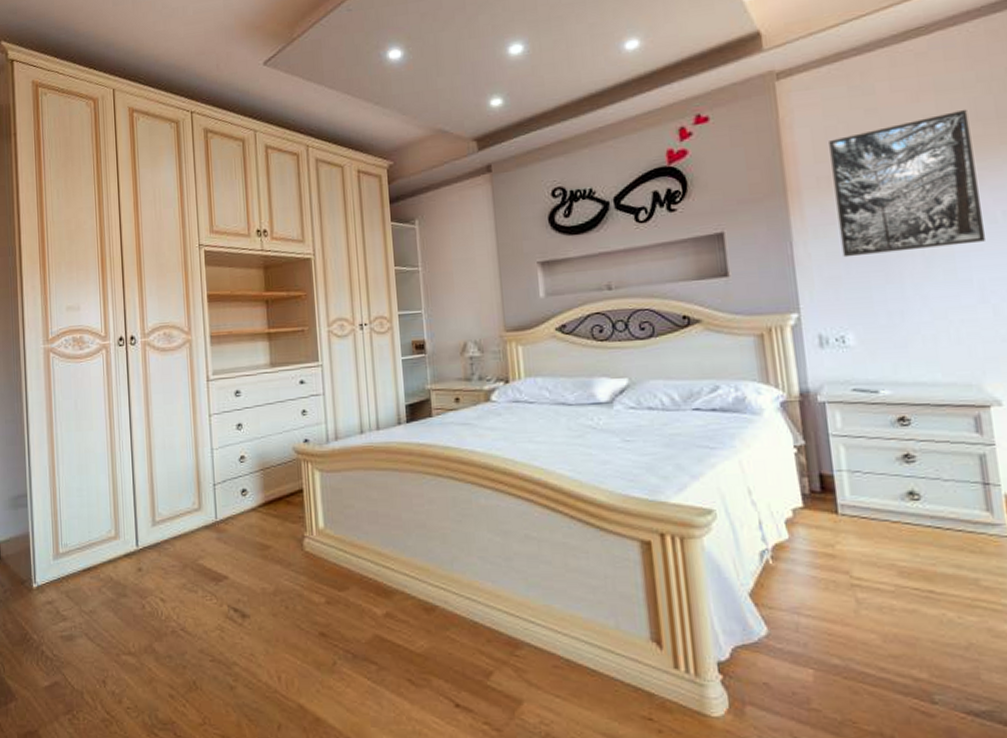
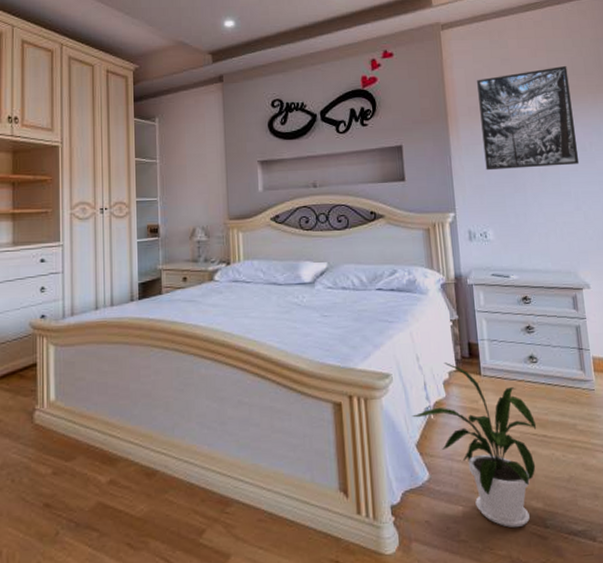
house plant: none [742,498,919,701] -> present [411,363,537,528]

